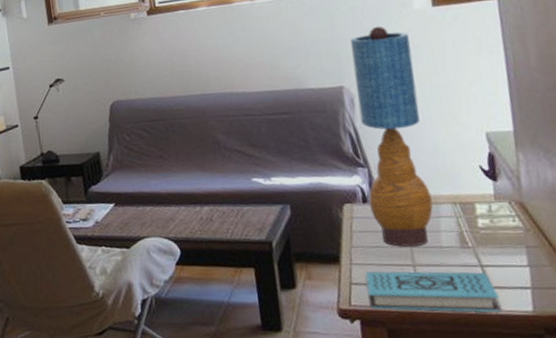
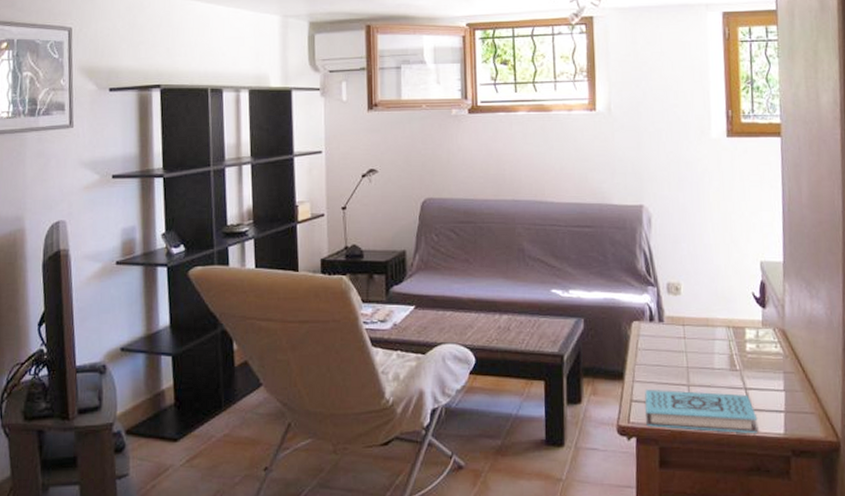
table lamp: present [350,26,433,247] -> none [653,150,710,366]

